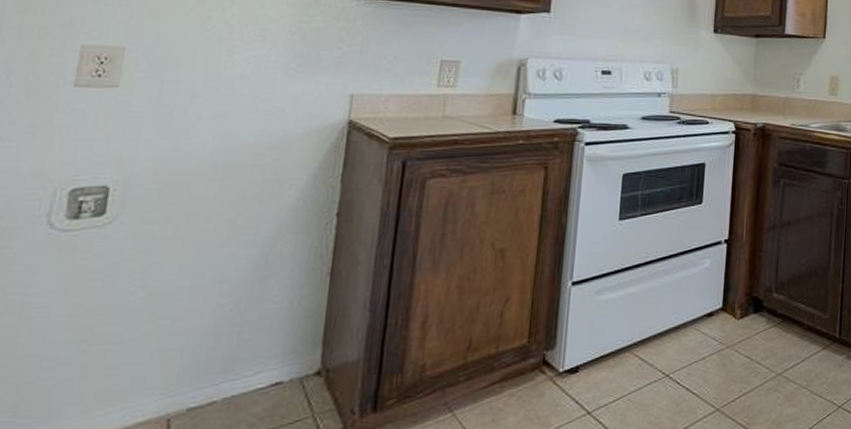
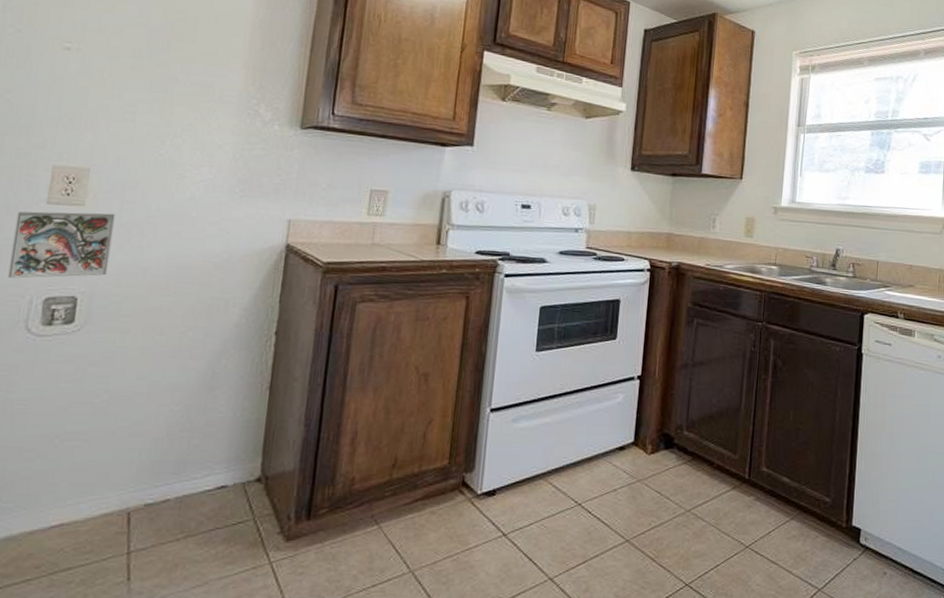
decorative tile: none [26,94,155,169] -> present [7,211,116,278]

